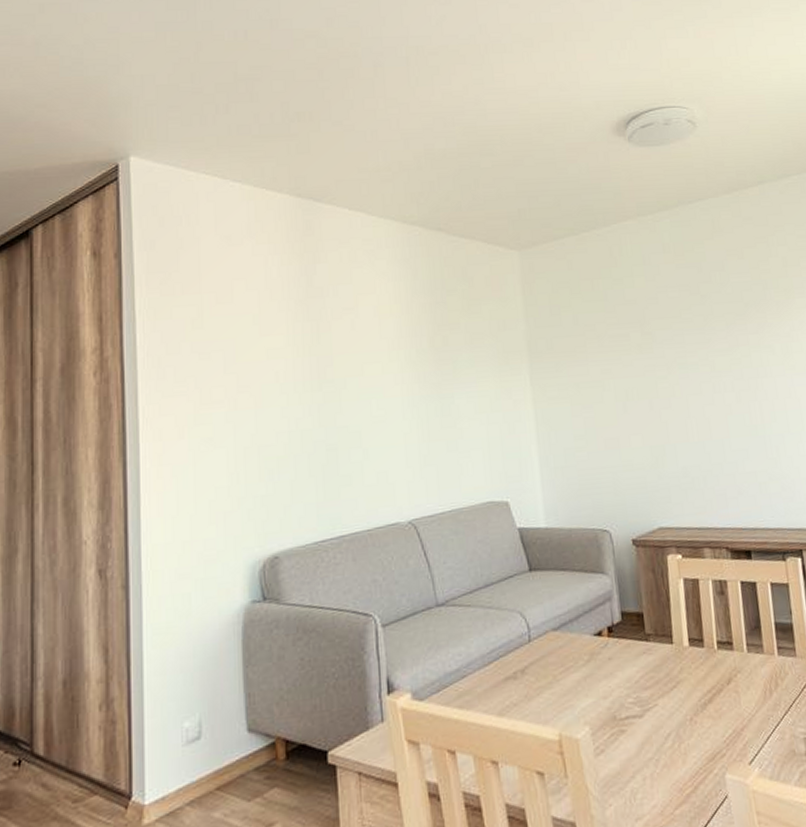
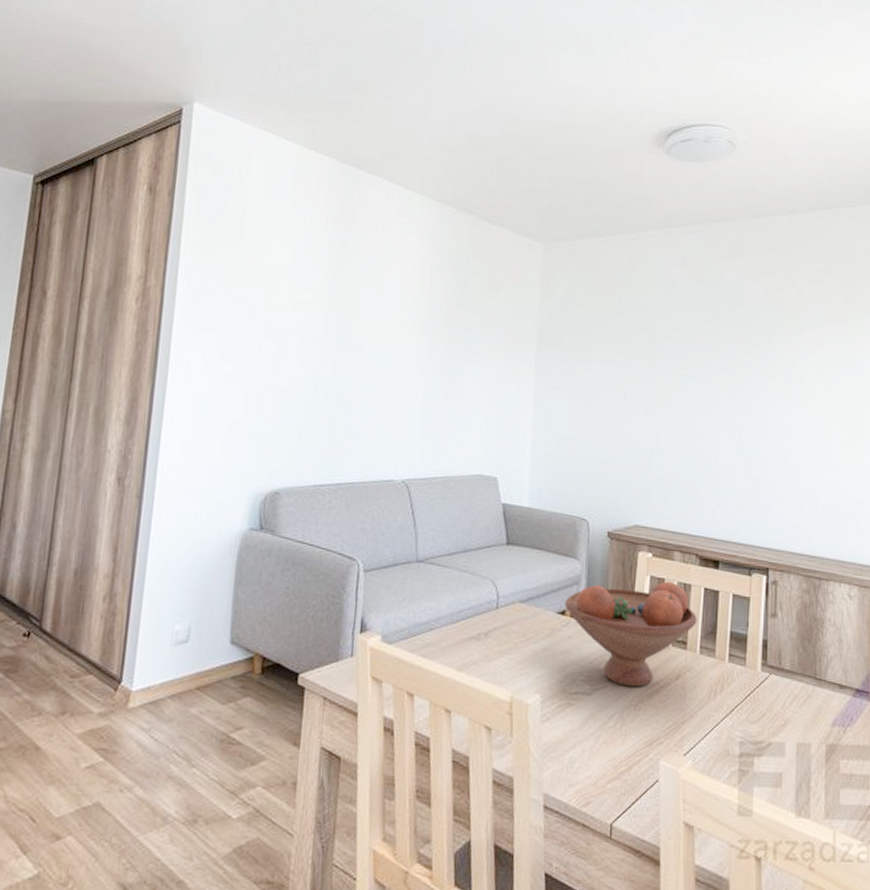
fruit bowl: none [600,580,739,701] -> present [565,581,697,687]

